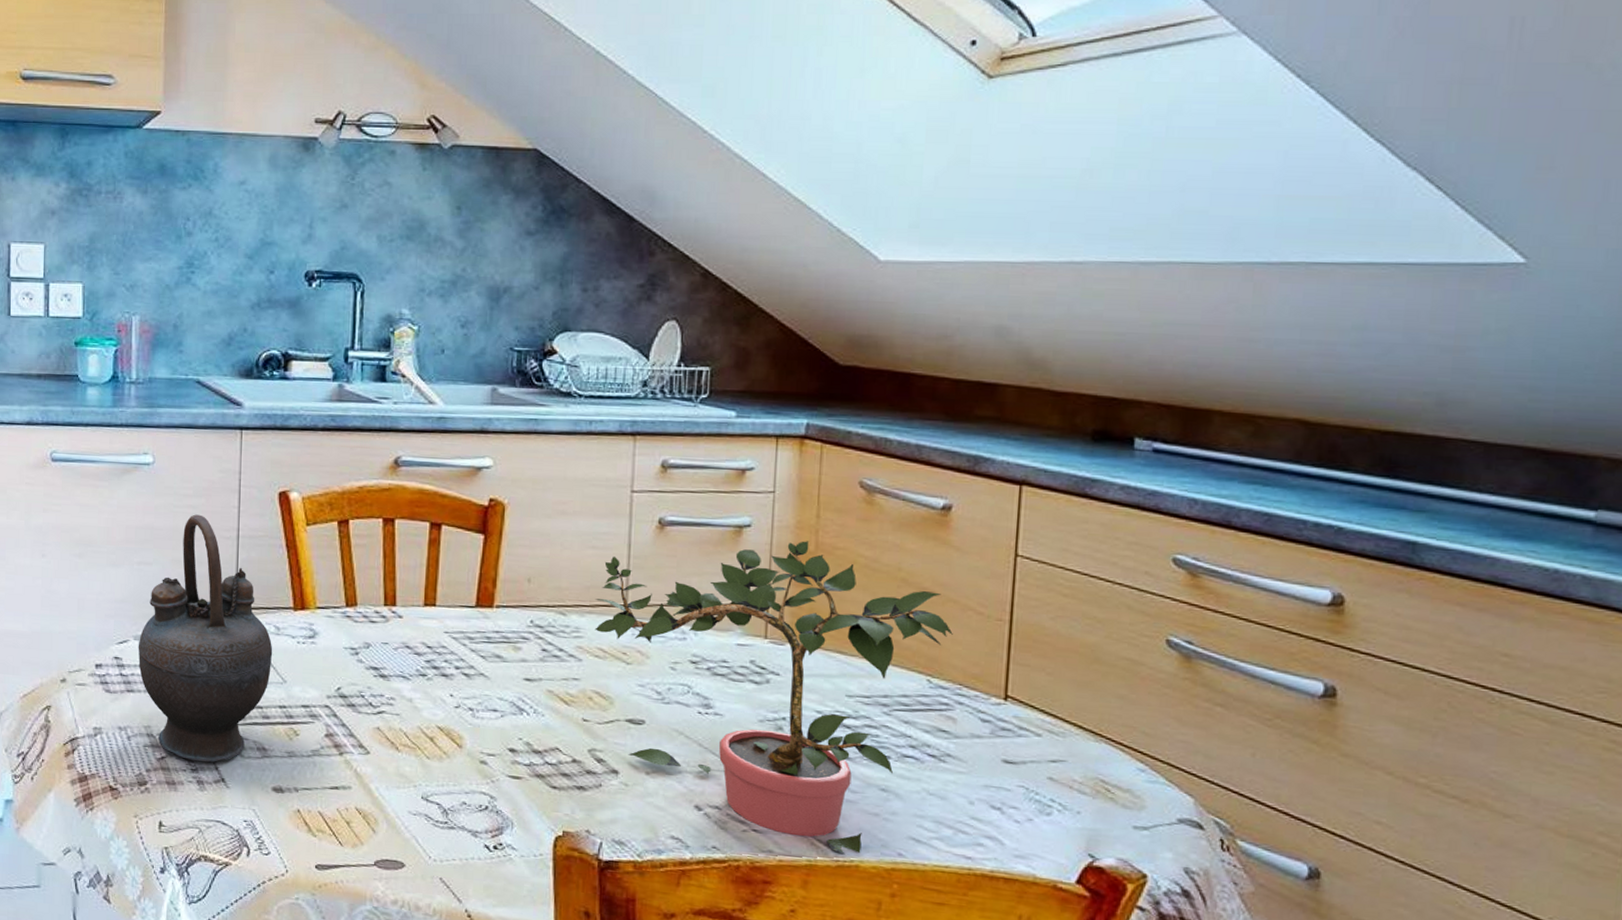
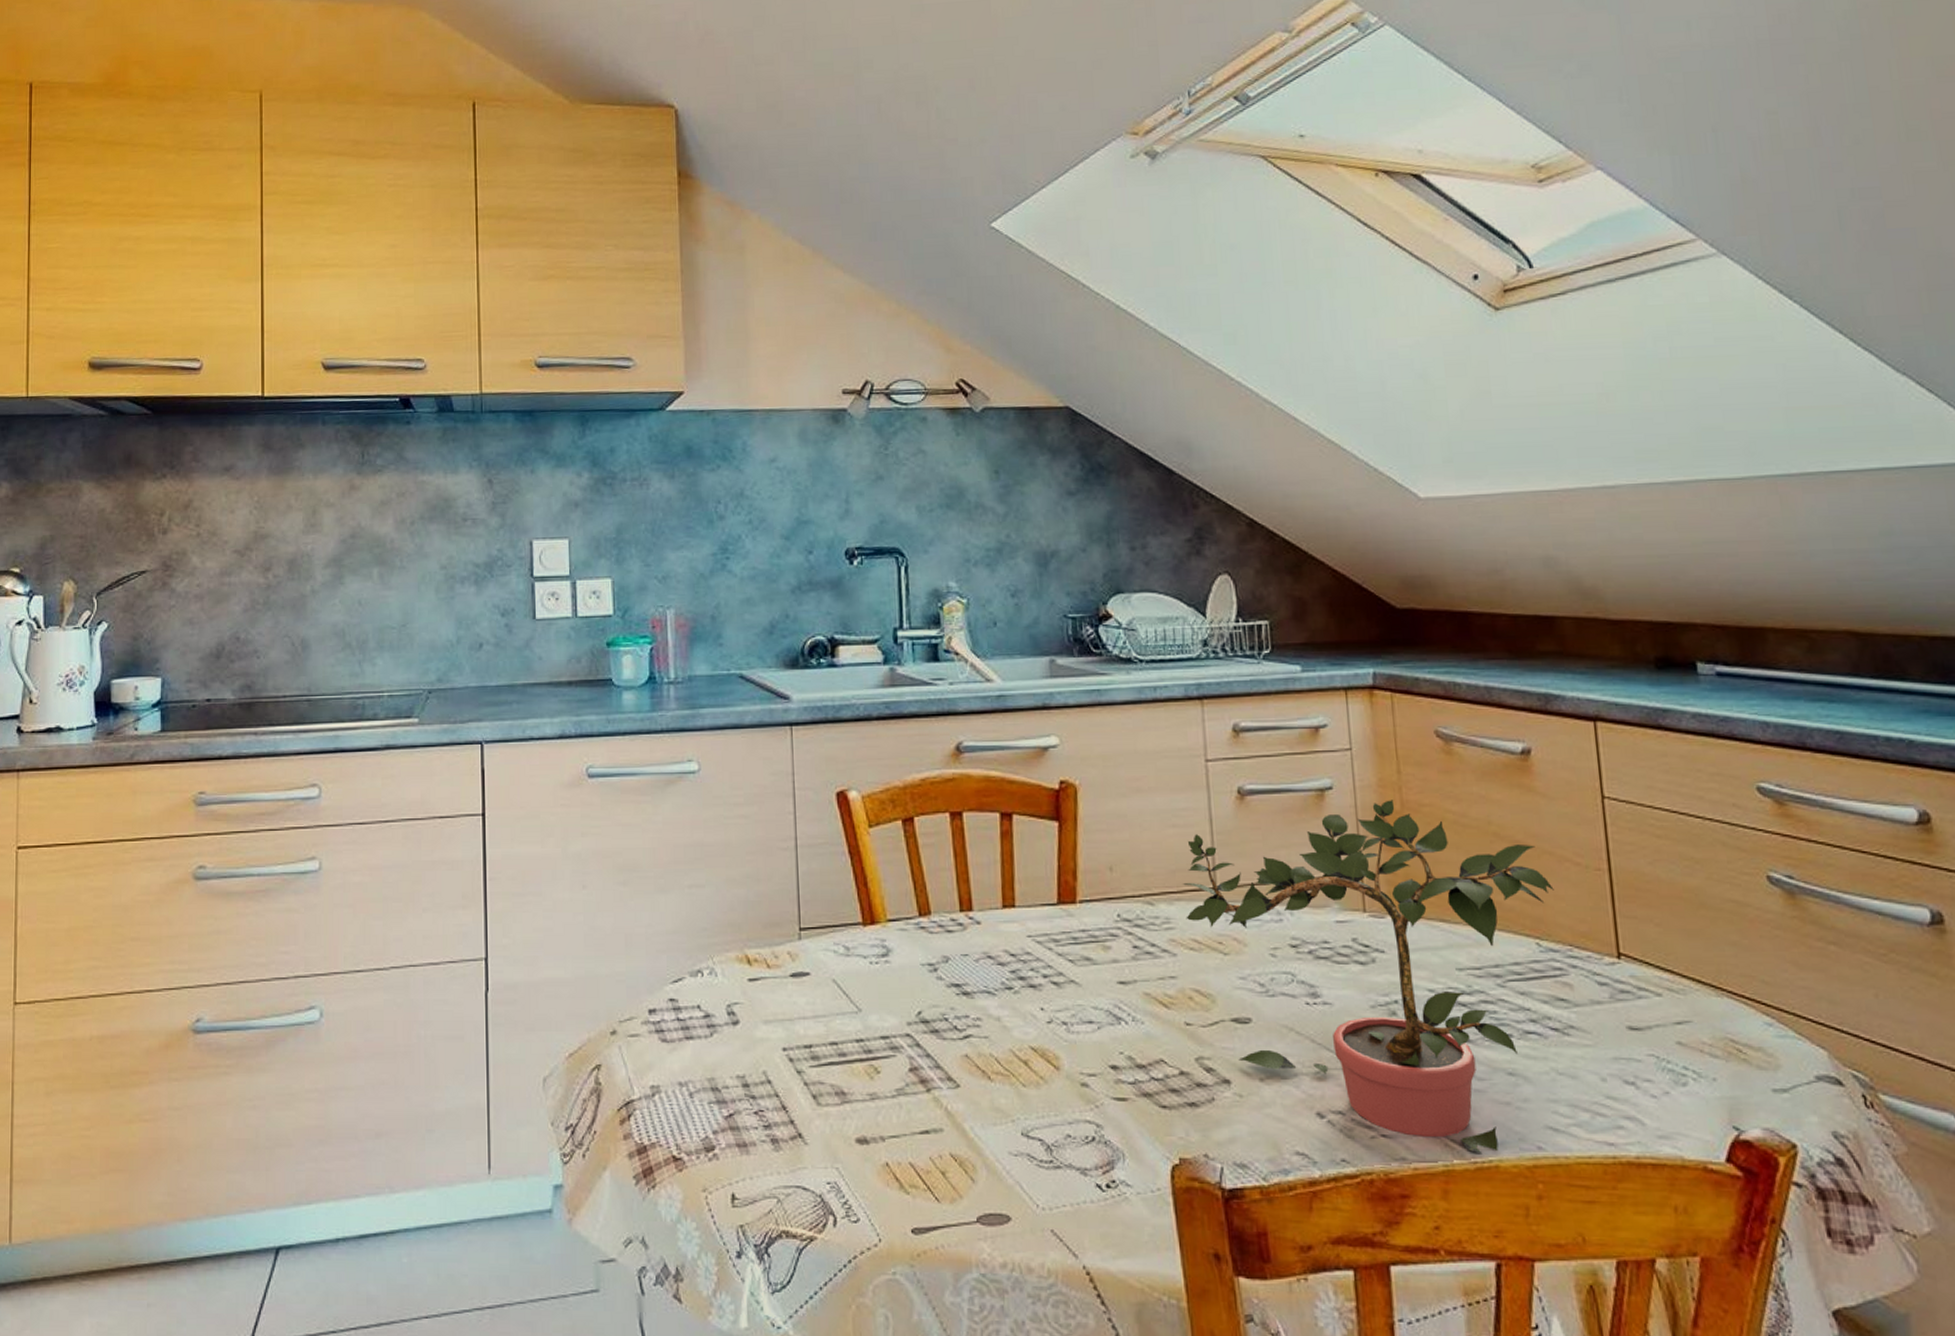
teapot: present [138,514,273,763] -> none [694,825,844,1116]

